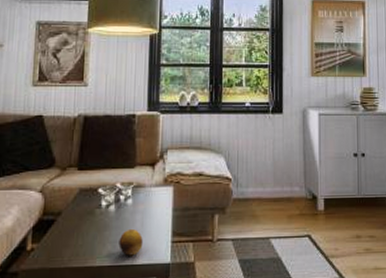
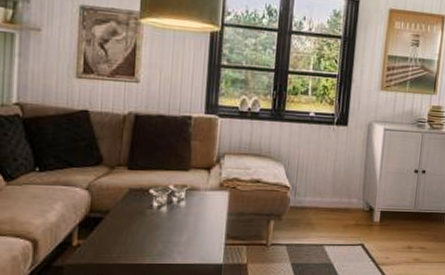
fruit: present [118,228,143,256] -> none [170,229,196,256]

